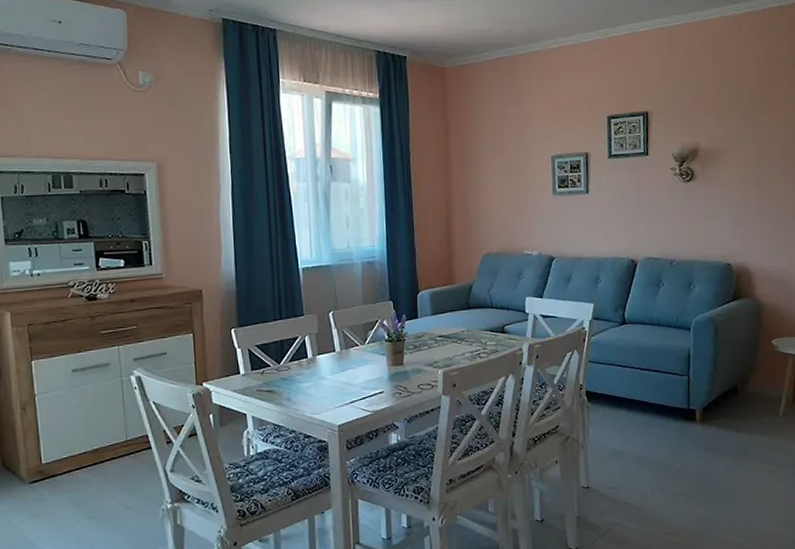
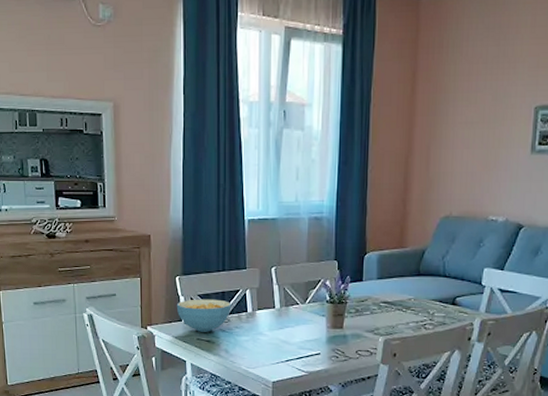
cereal bowl: none [233,348,291,383] -> present [176,299,232,332]

